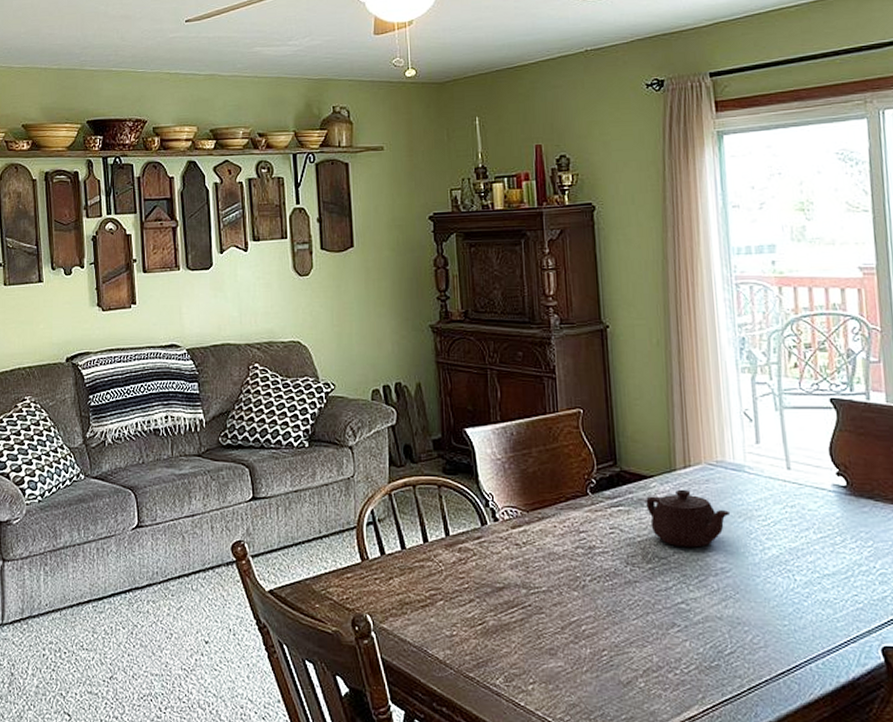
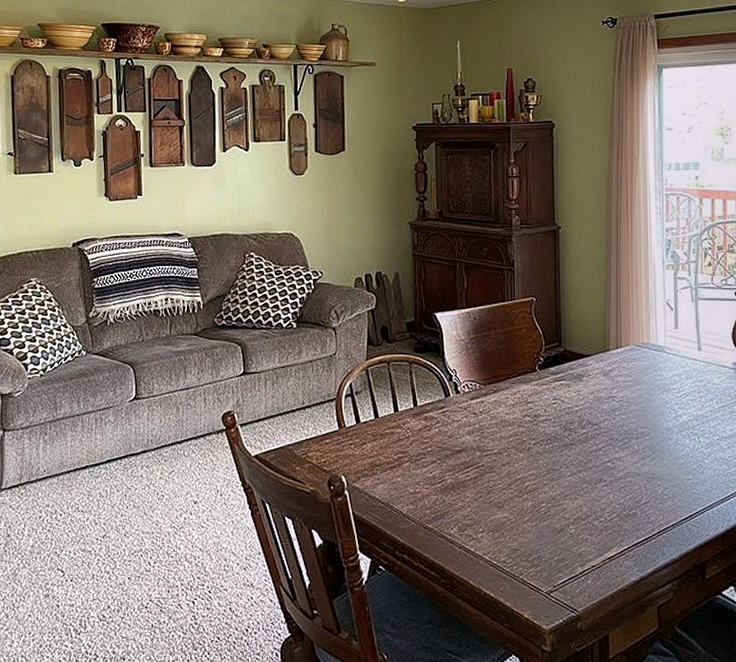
teapot: present [646,489,731,548] -> none [584,366,652,416]

